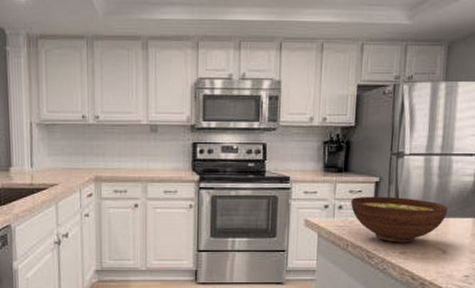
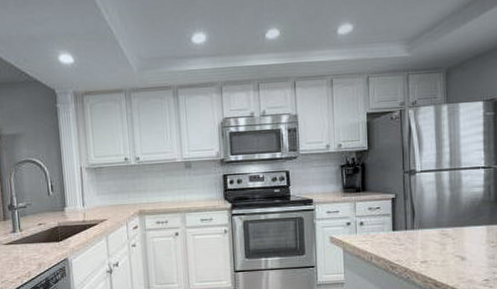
bowl: present [351,196,448,243] -> none [371,211,462,253]

